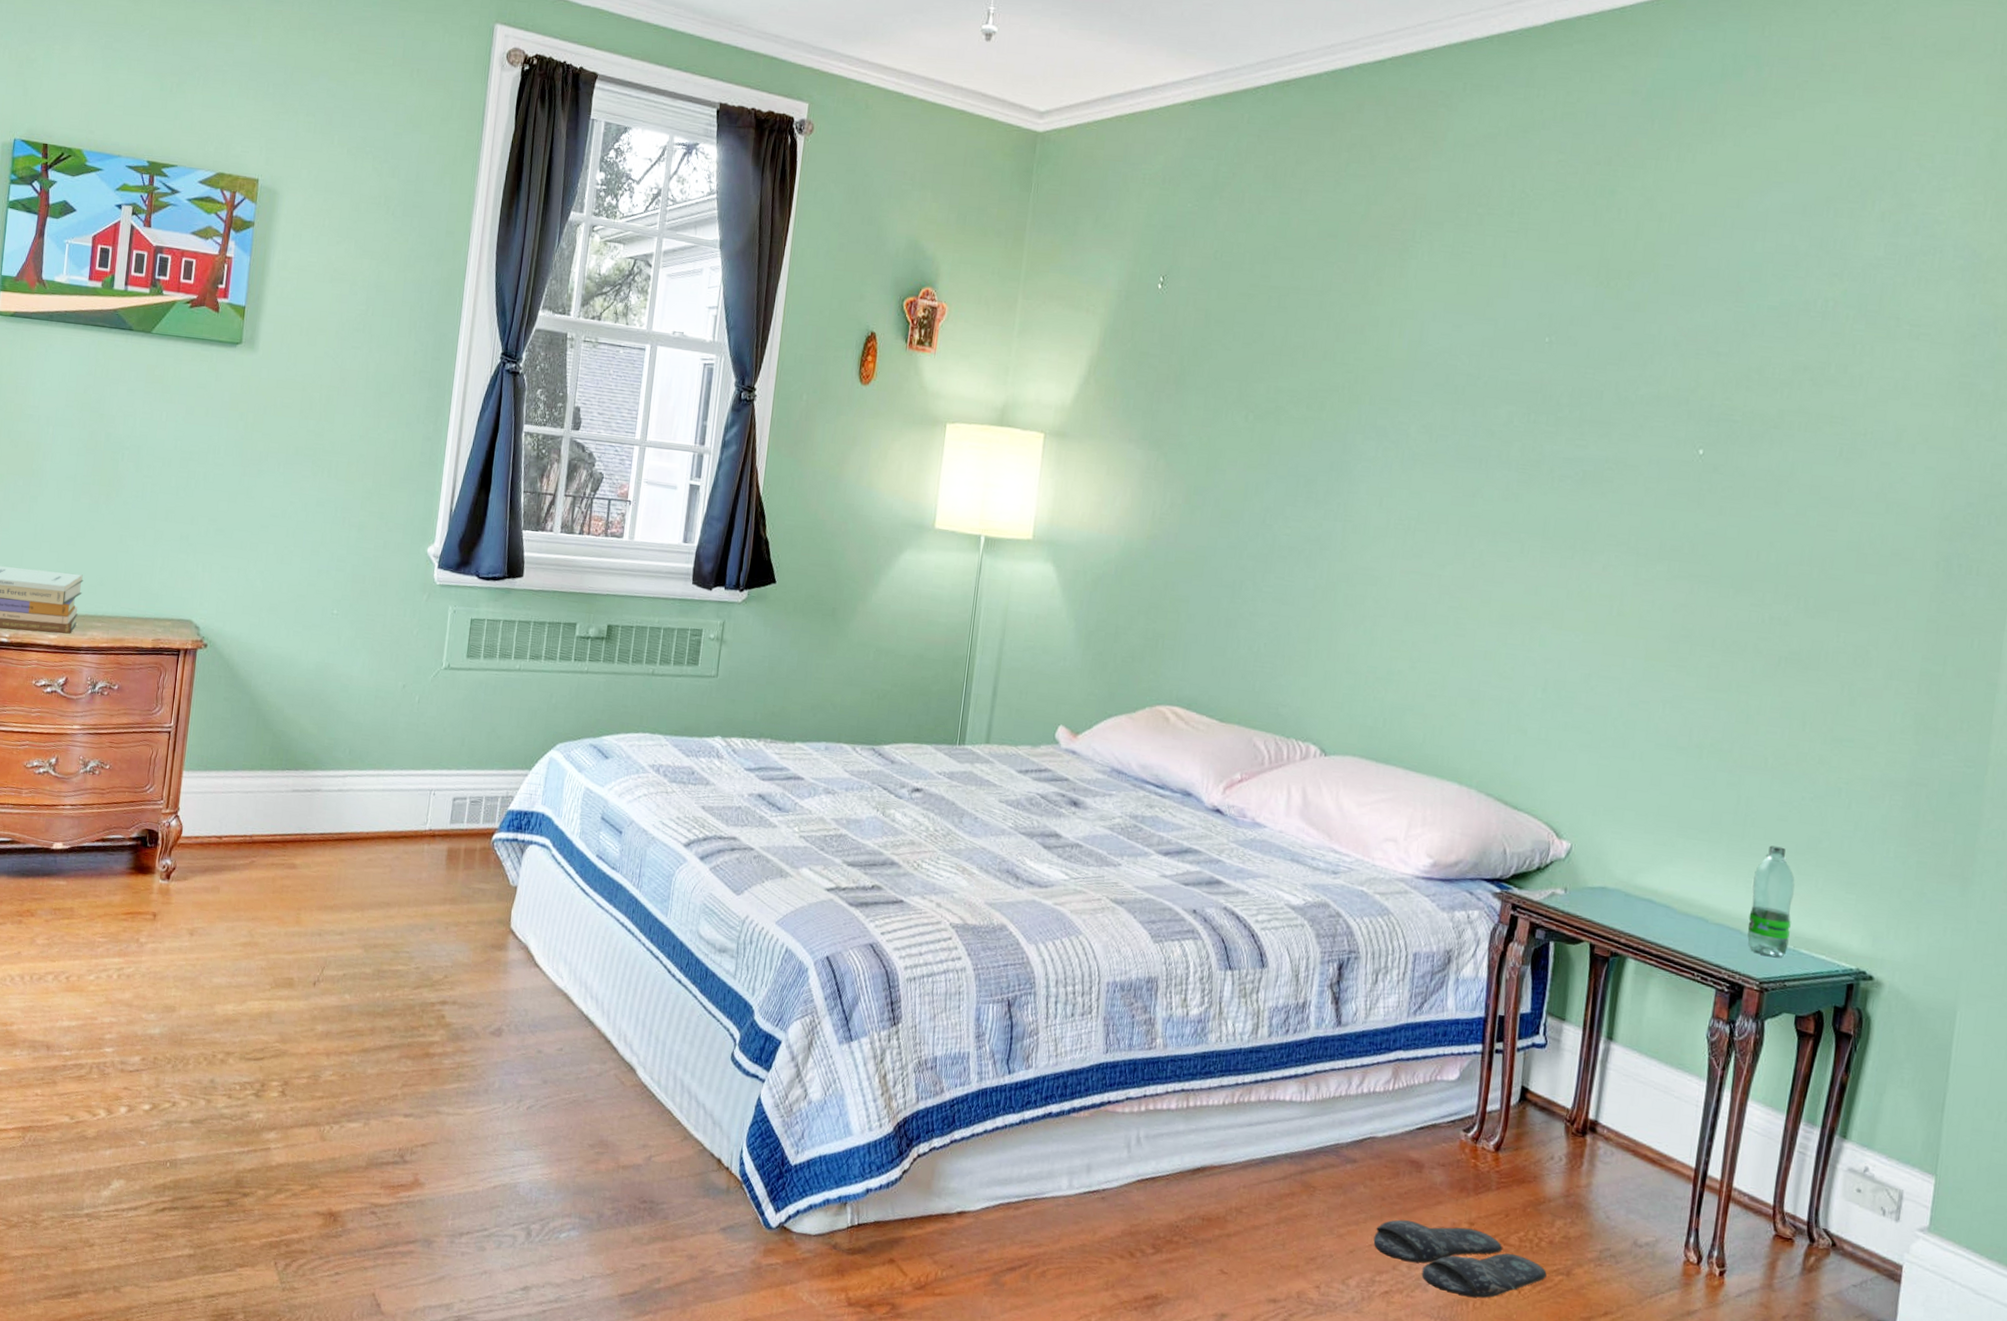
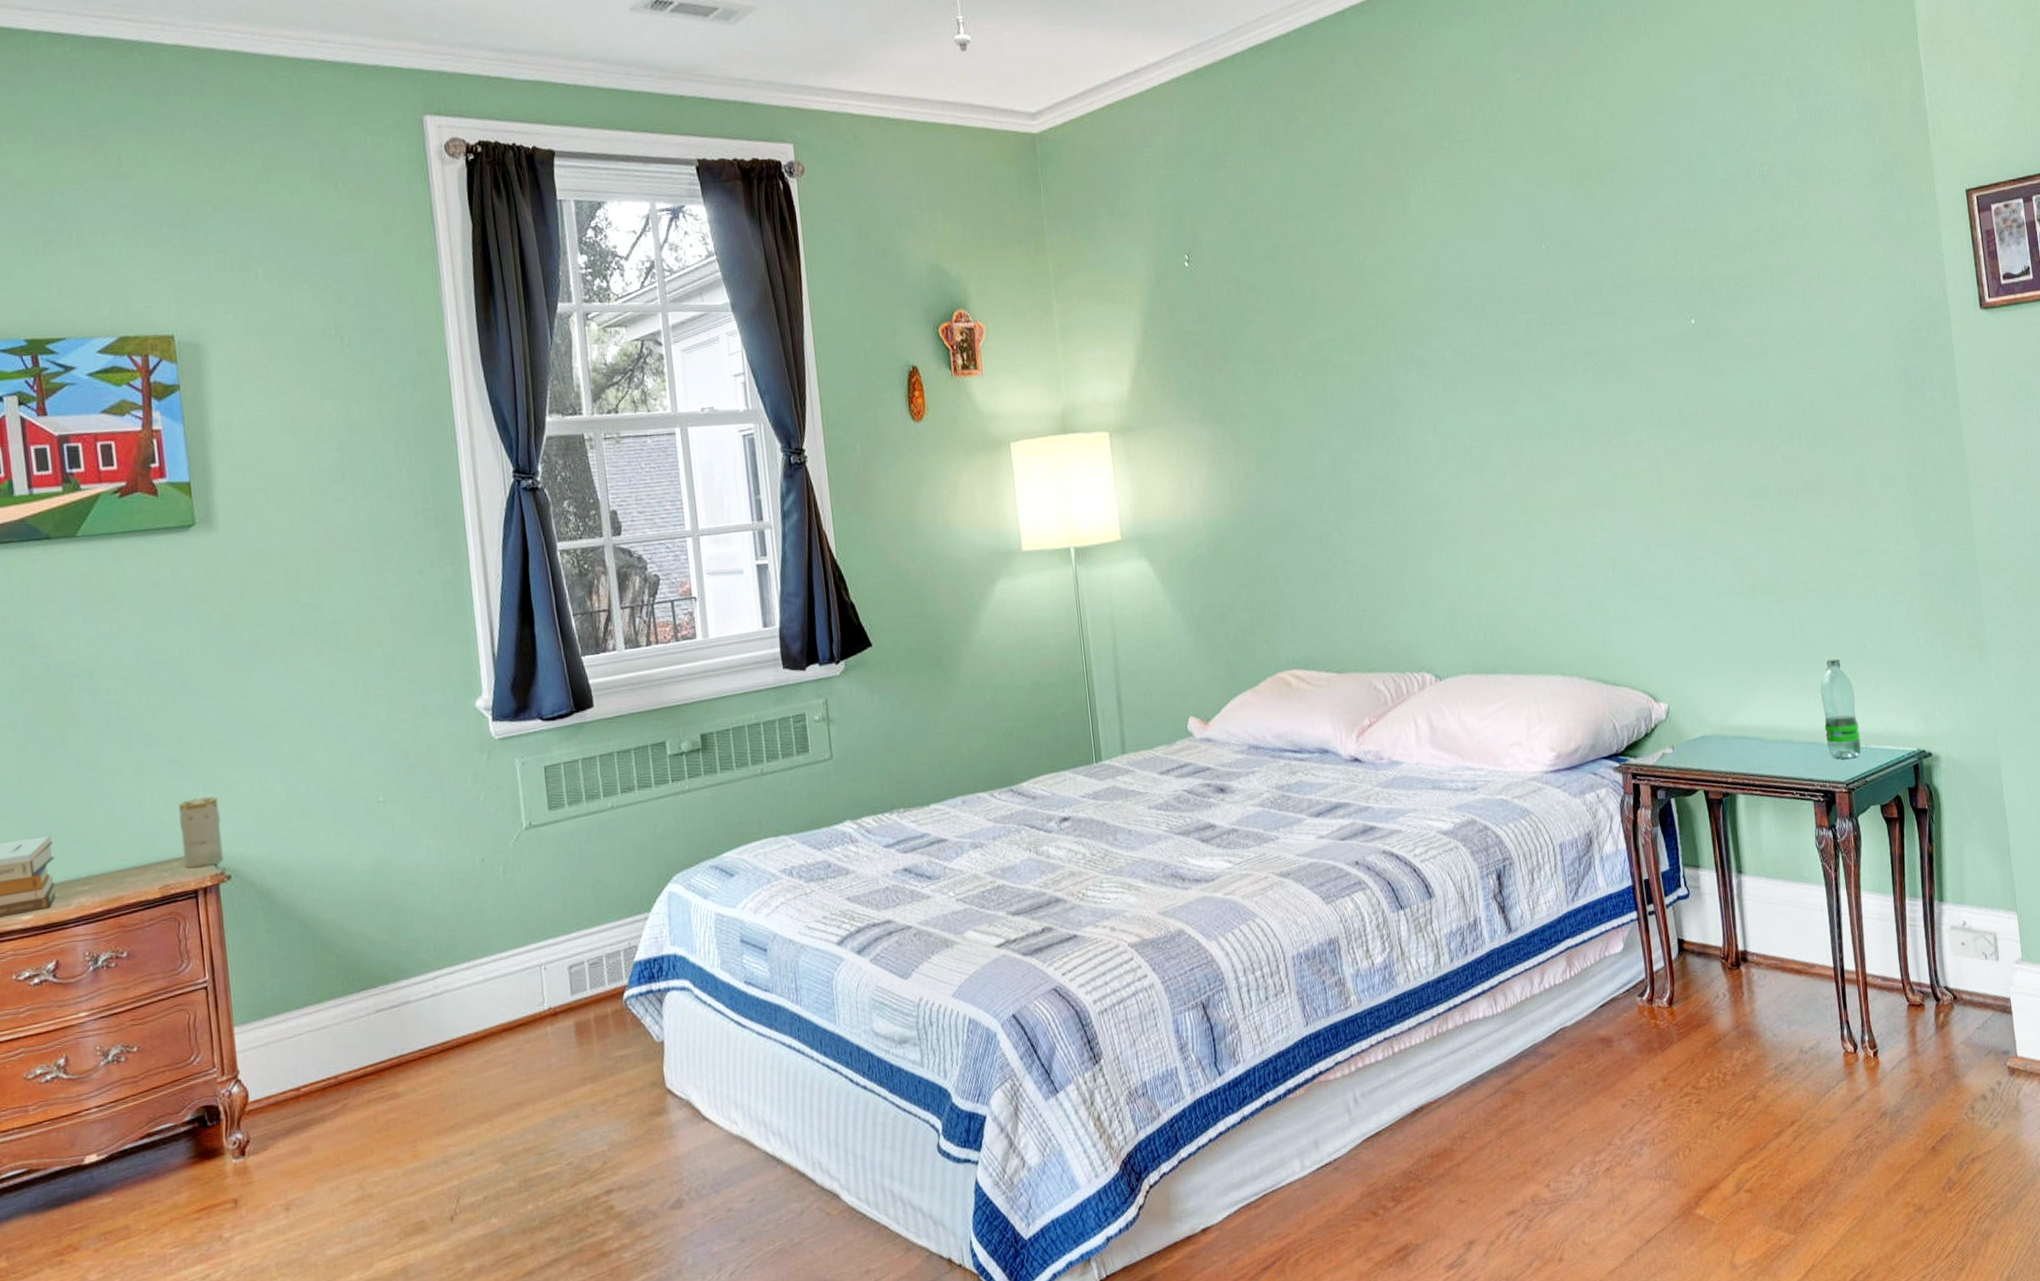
candle: none [175,572,211,633] -> present [178,796,224,869]
slippers: present [1373,1219,1547,1298] -> none [1585,1083,1737,1150]

